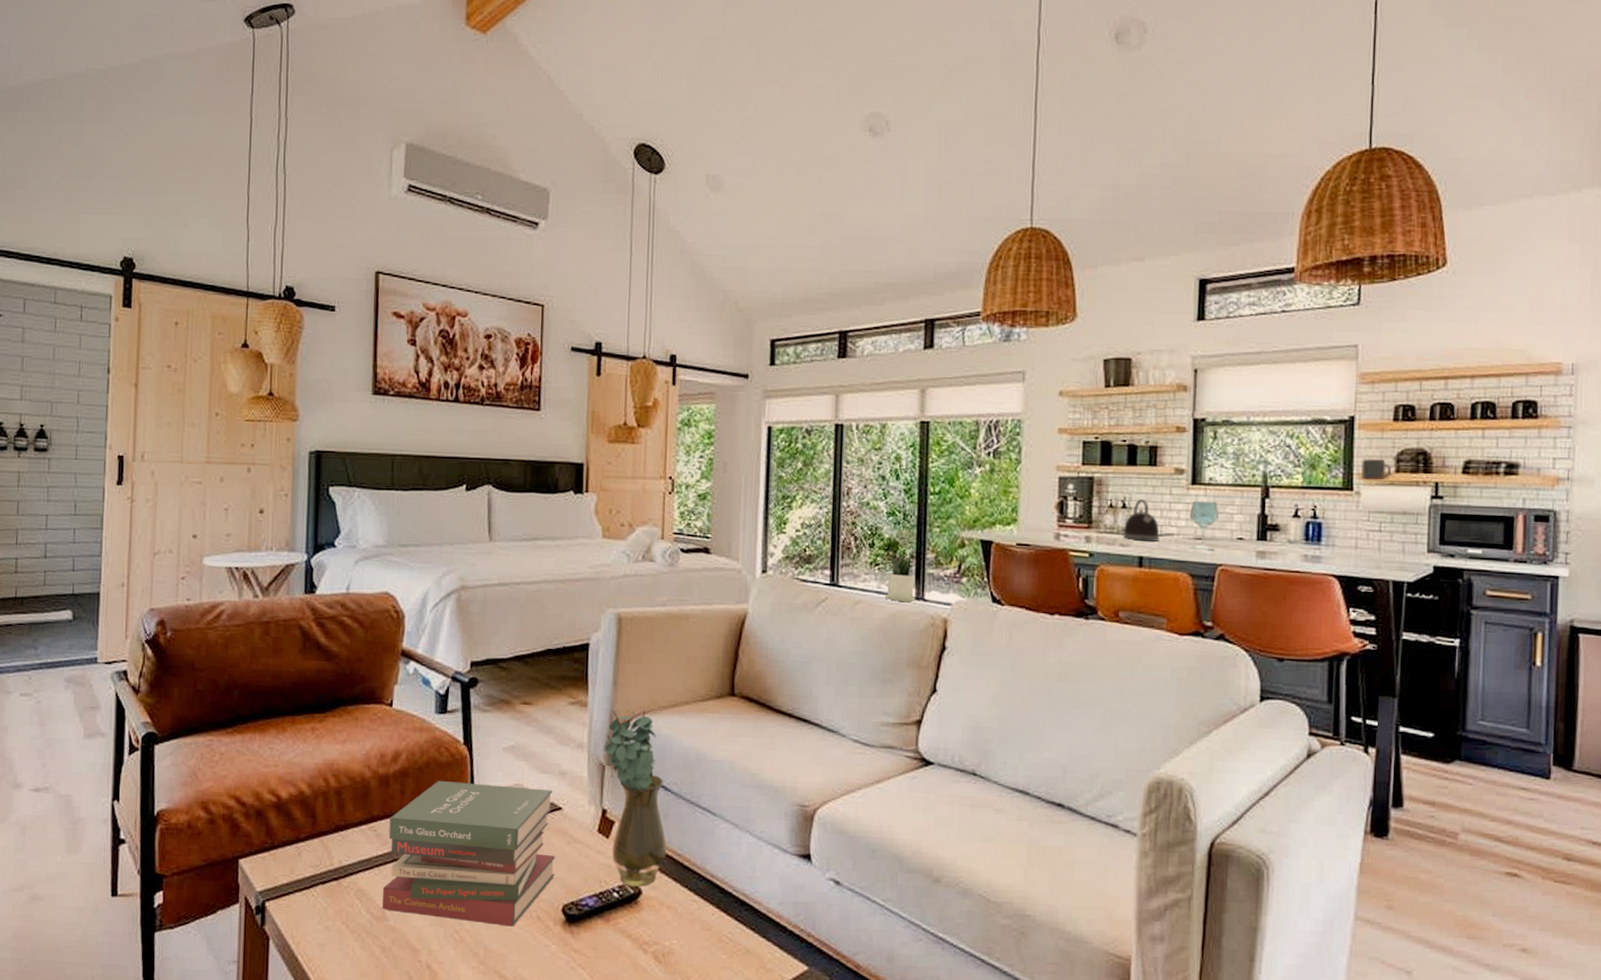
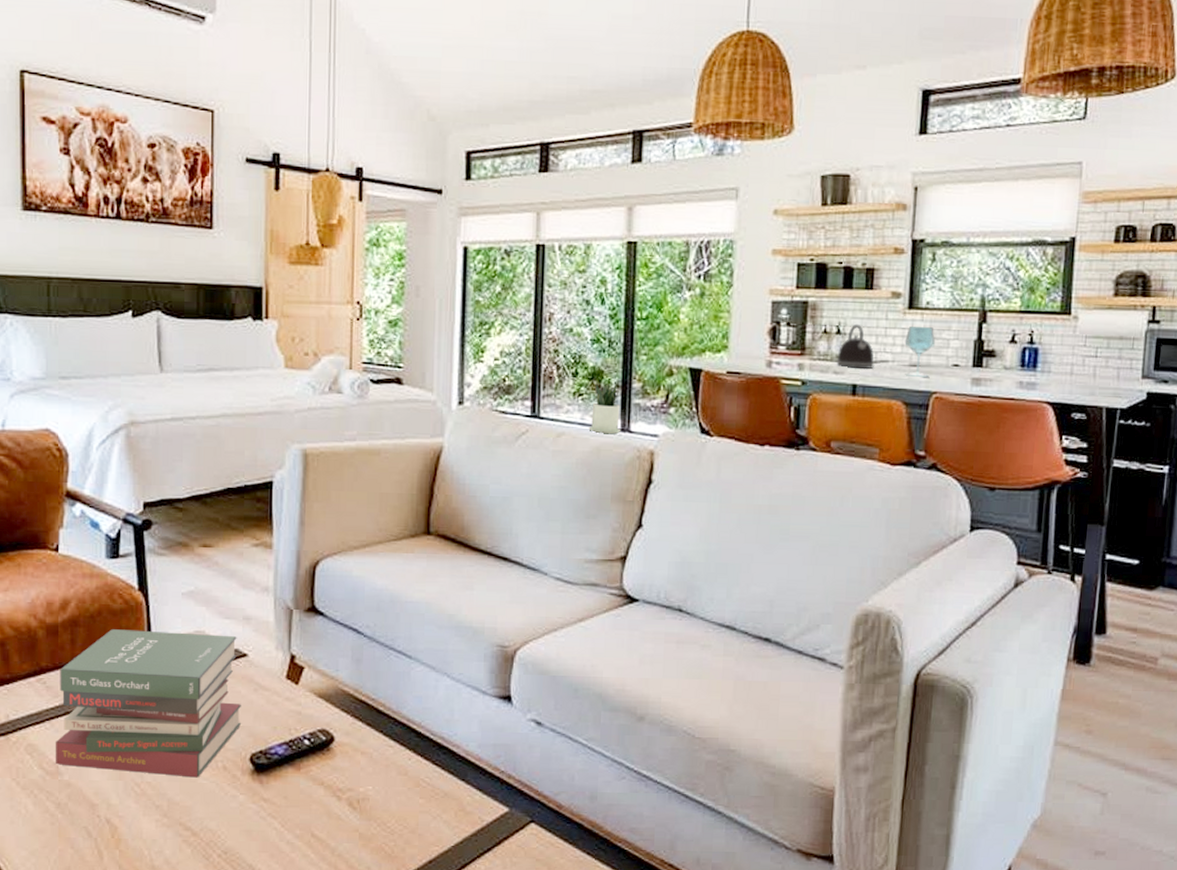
vase: present [603,710,667,887] -> none [290,551,360,733]
mug: present [1360,458,1392,481] -> none [1079,281,1111,304]

